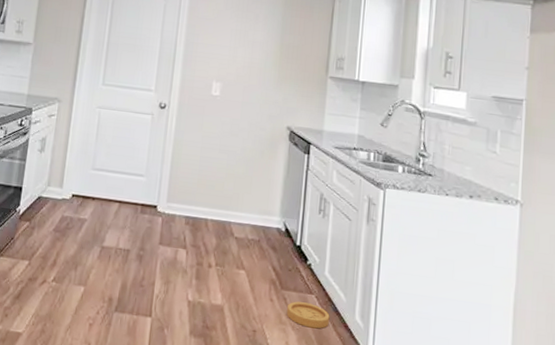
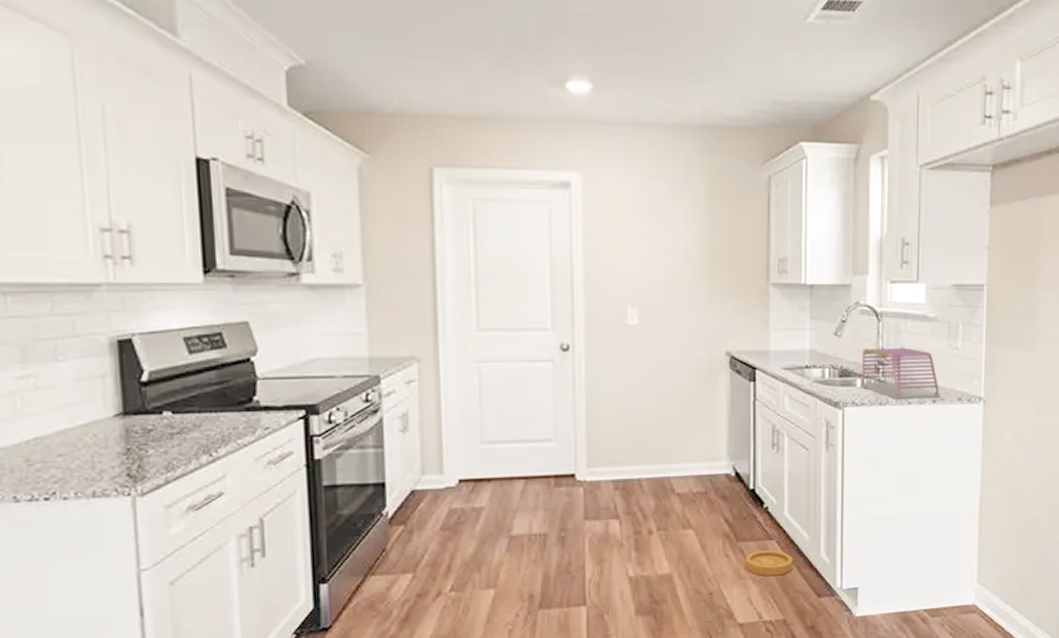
dish rack: none [402,140,477,194] -> present [861,347,940,399]

